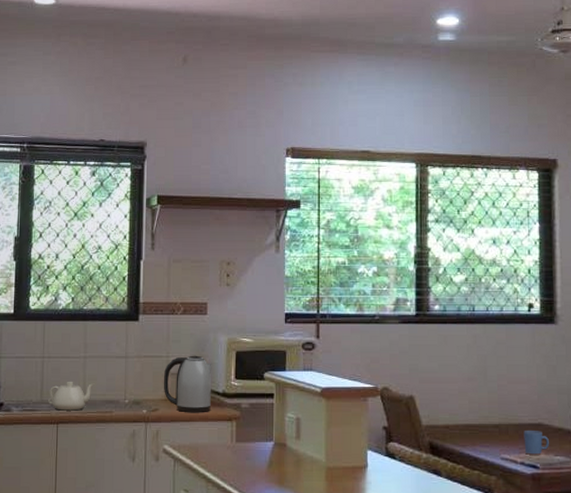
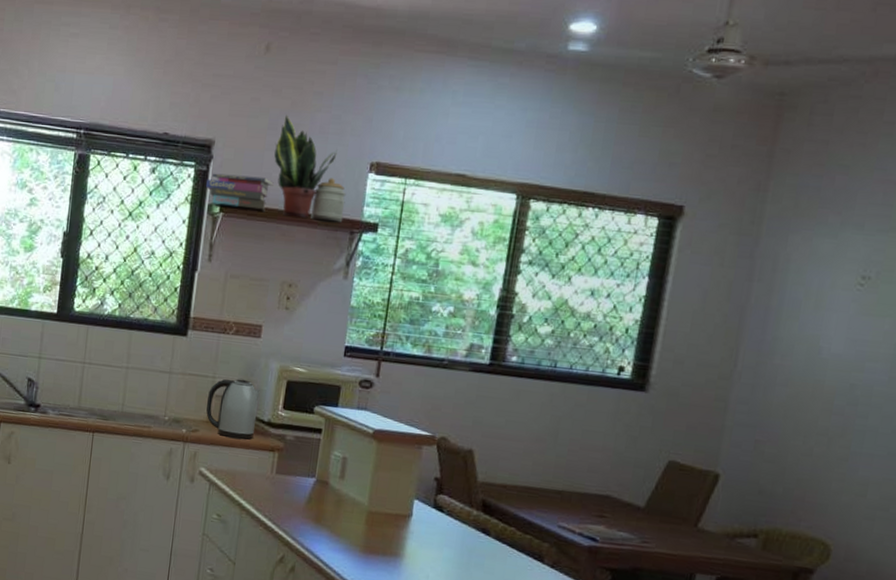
teapot: present [48,381,95,411] -> none [86,390,135,422]
books: none [143,170,203,201] -> present [206,173,274,213]
potted plant: none [200,114,256,203] -> present [273,114,338,219]
jar: none [240,165,269,204] -> present [310,178,346,224]
mug: present [523,429,550,455] -> none [585,500,615,528]

